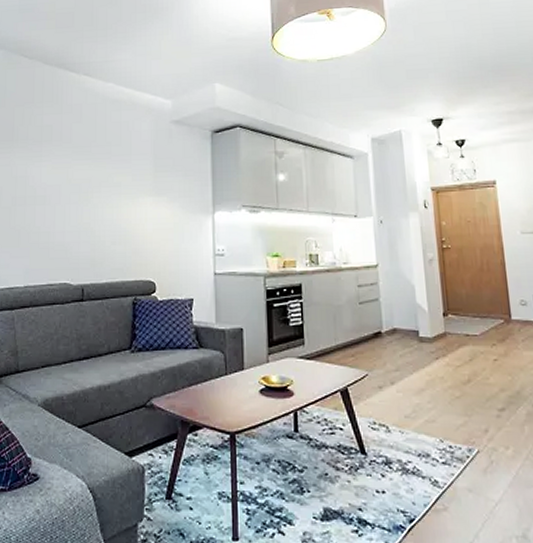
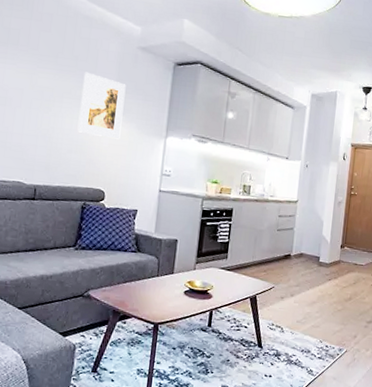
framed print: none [119,156,164,223] -> present [77,72,126,139]

